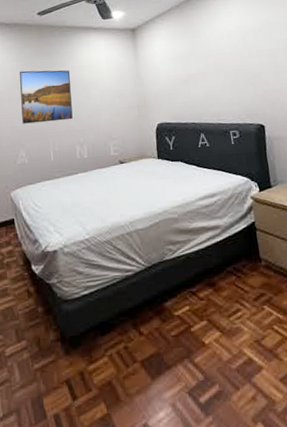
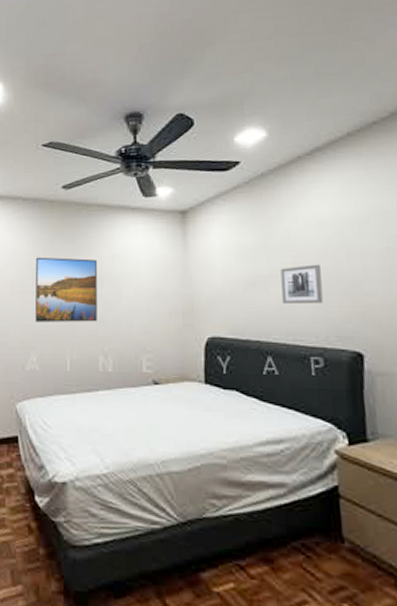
wall art: none [205,63,236,93] -> present [280,264,323,303]

